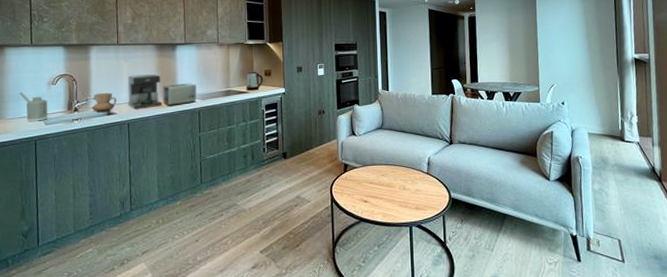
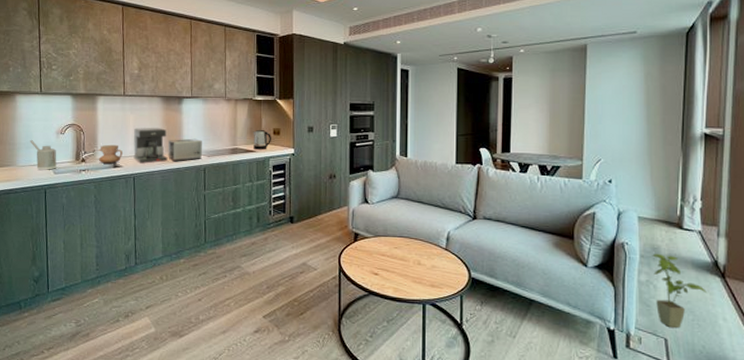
house plant: none [602,164,648,230] -> present [652,253,707,329]

